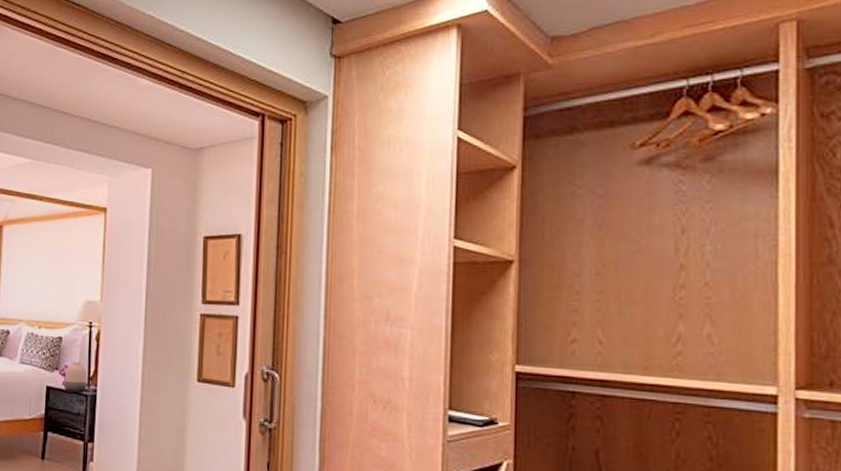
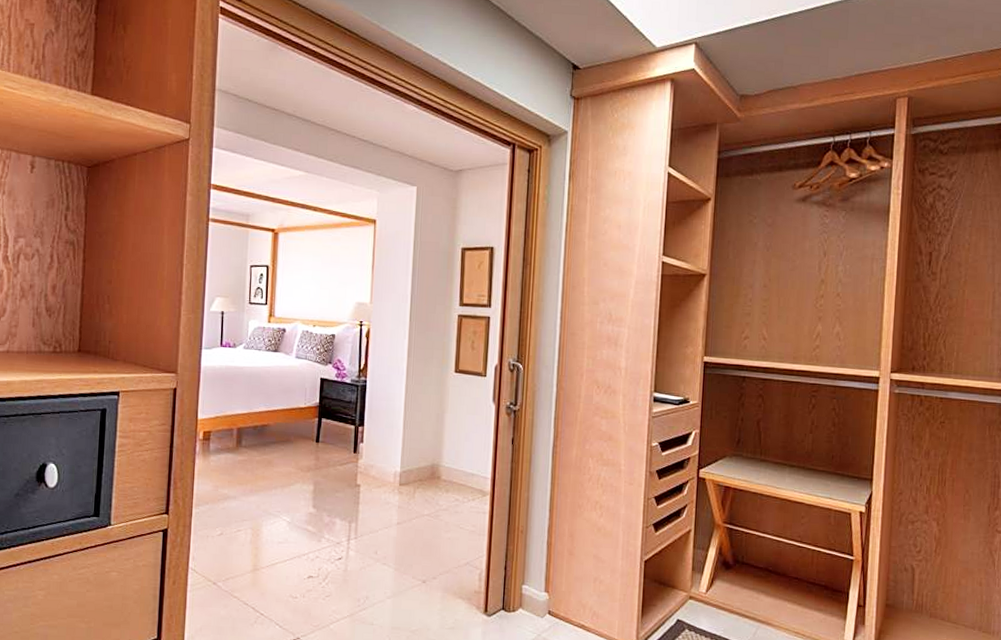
vase: present [65,362,88,394] -> none [337,356,358,385]

